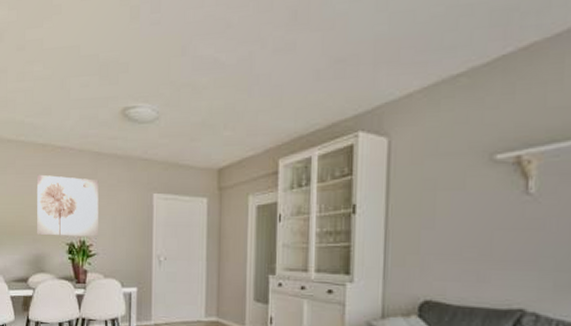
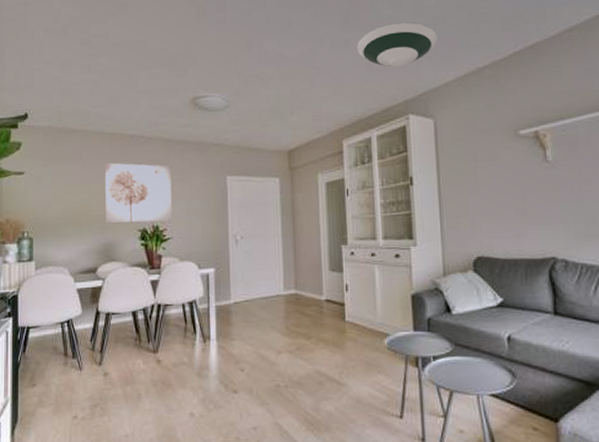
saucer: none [302,18,403,75] -> present [356,22,438,67]

